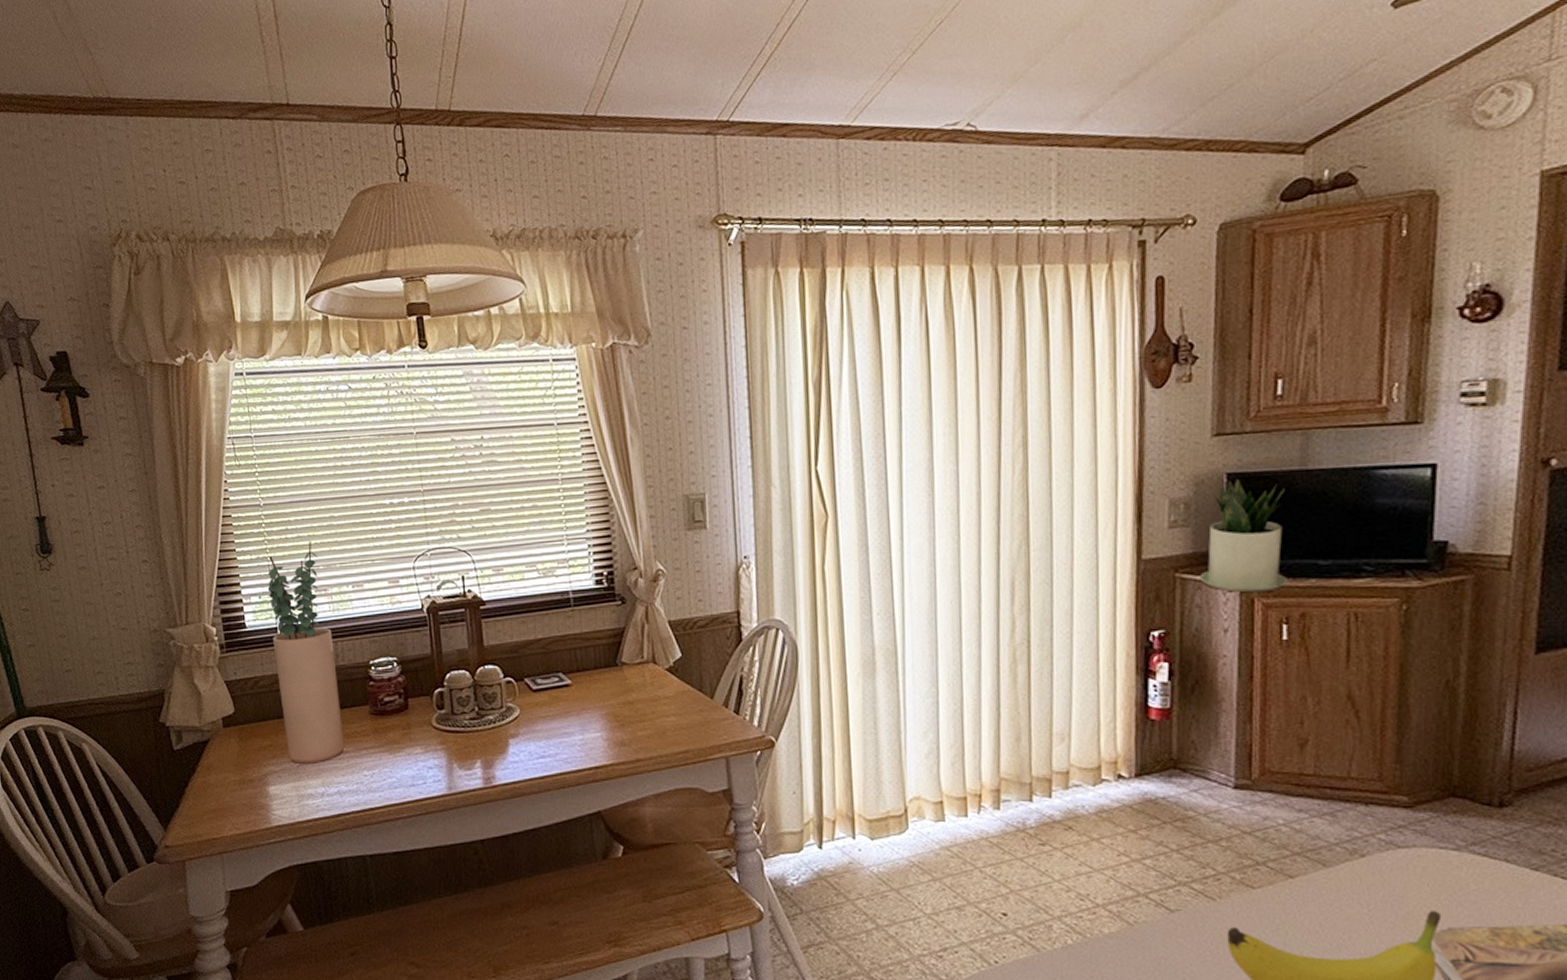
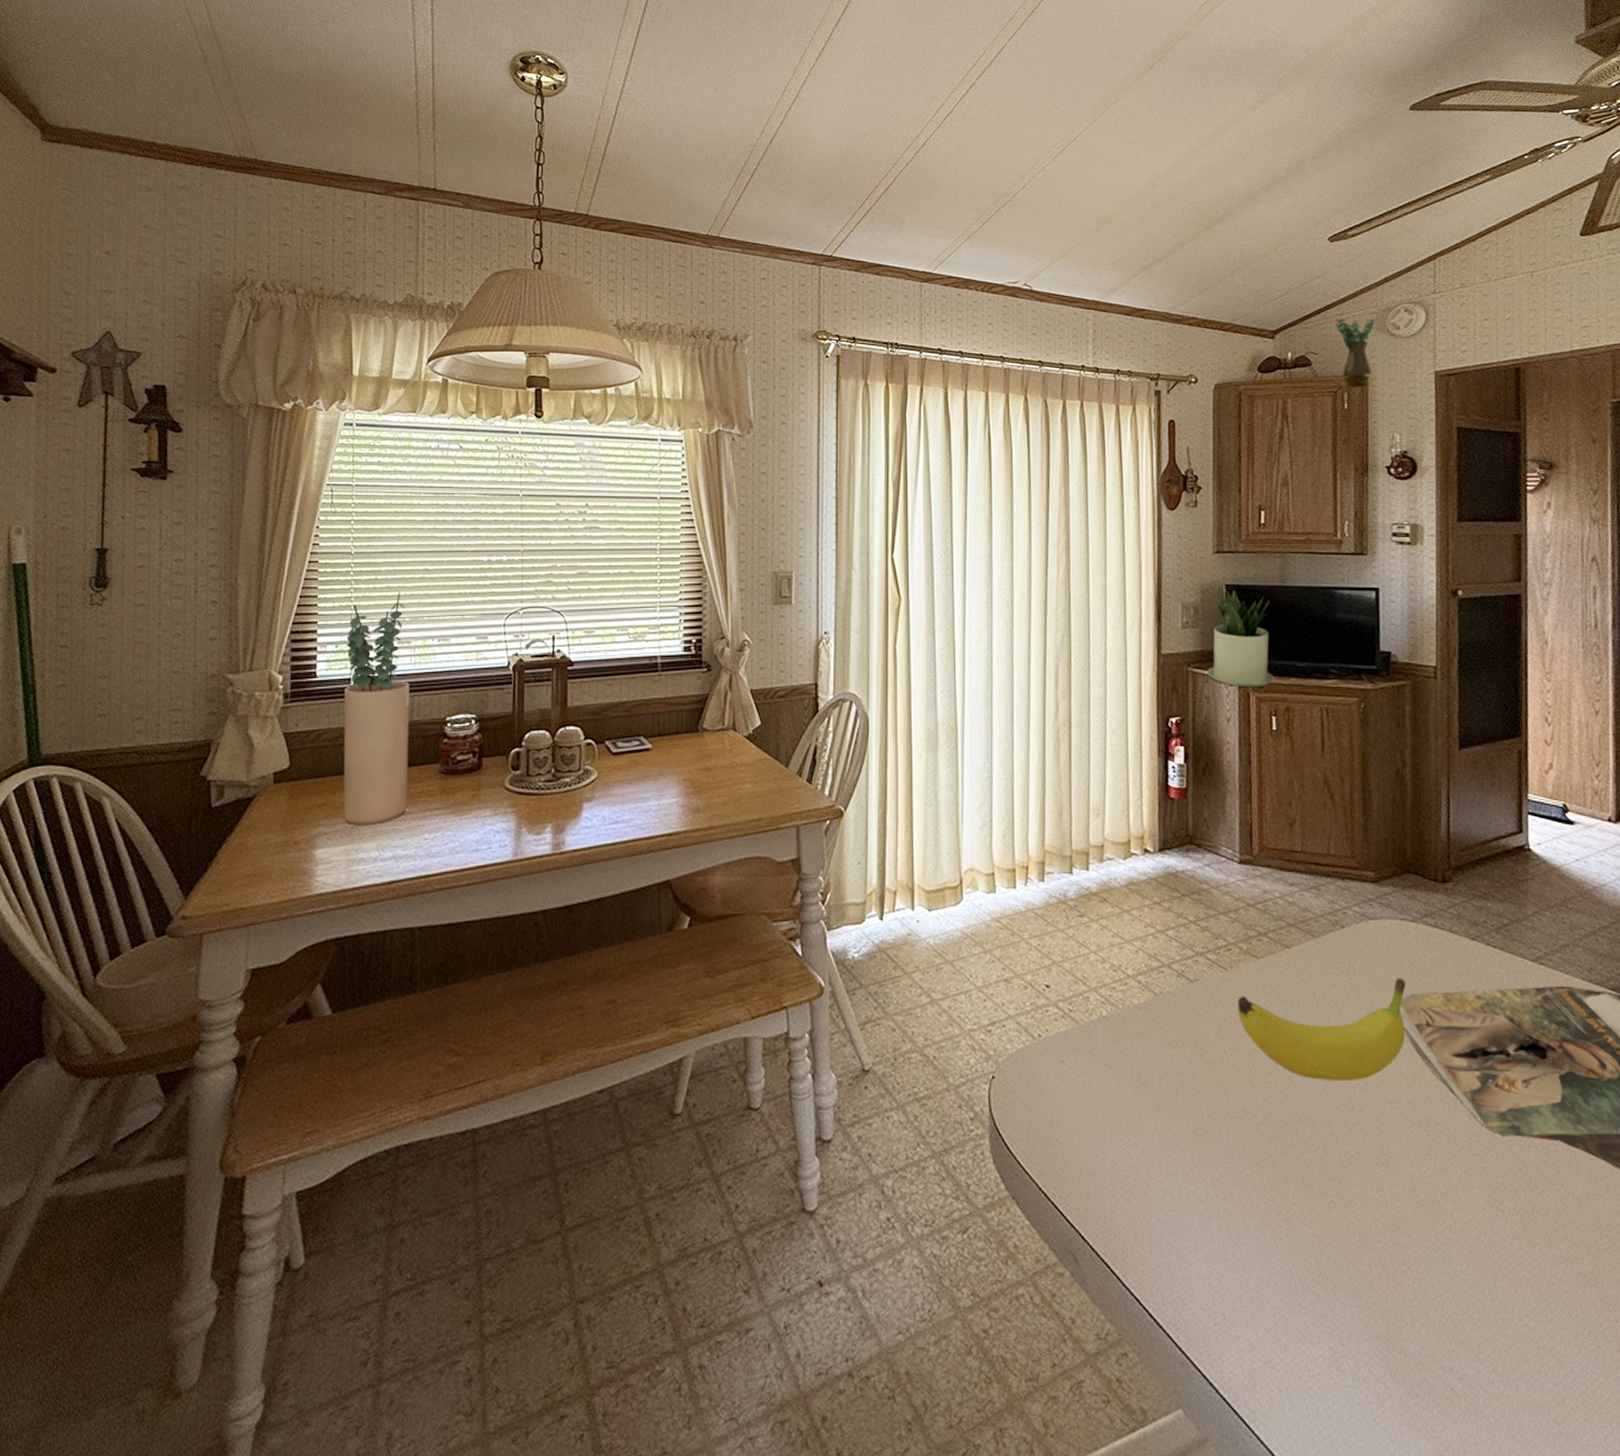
vase: none [1395,106,1454,208] -> present [1335,317,1375,388]

